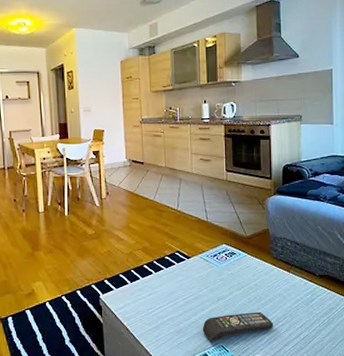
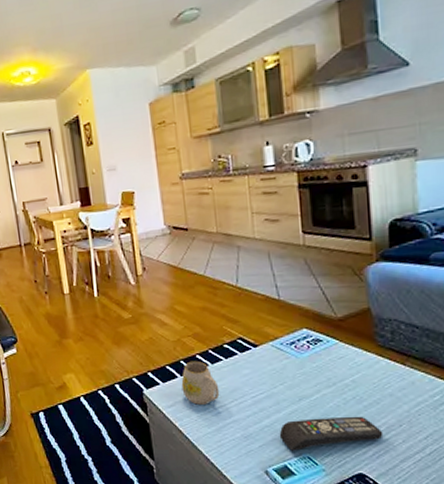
mug: none [131,270,160,306] -> present [181,360,220,405]

